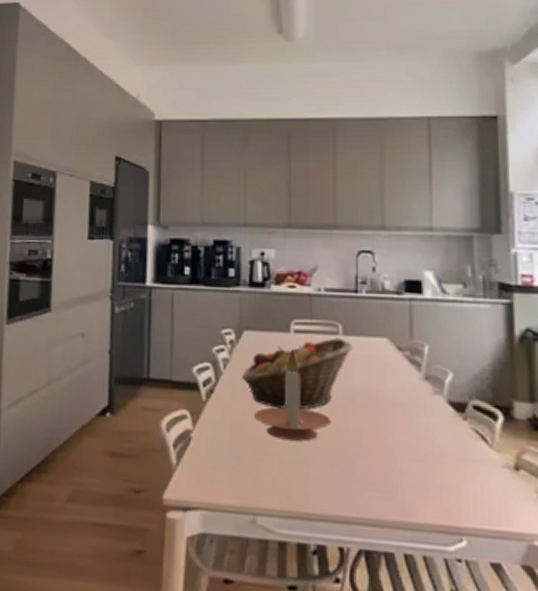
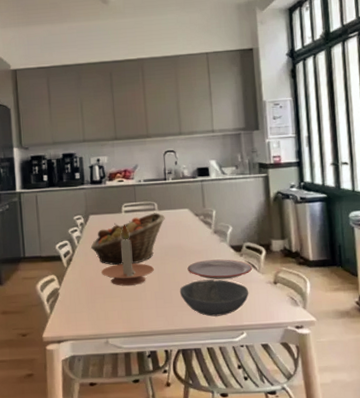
bowl: none [367,447,475,508] -> present [179,279,249,317]
plate: none [381,418,482,452] -> present [187,259,253,279]

